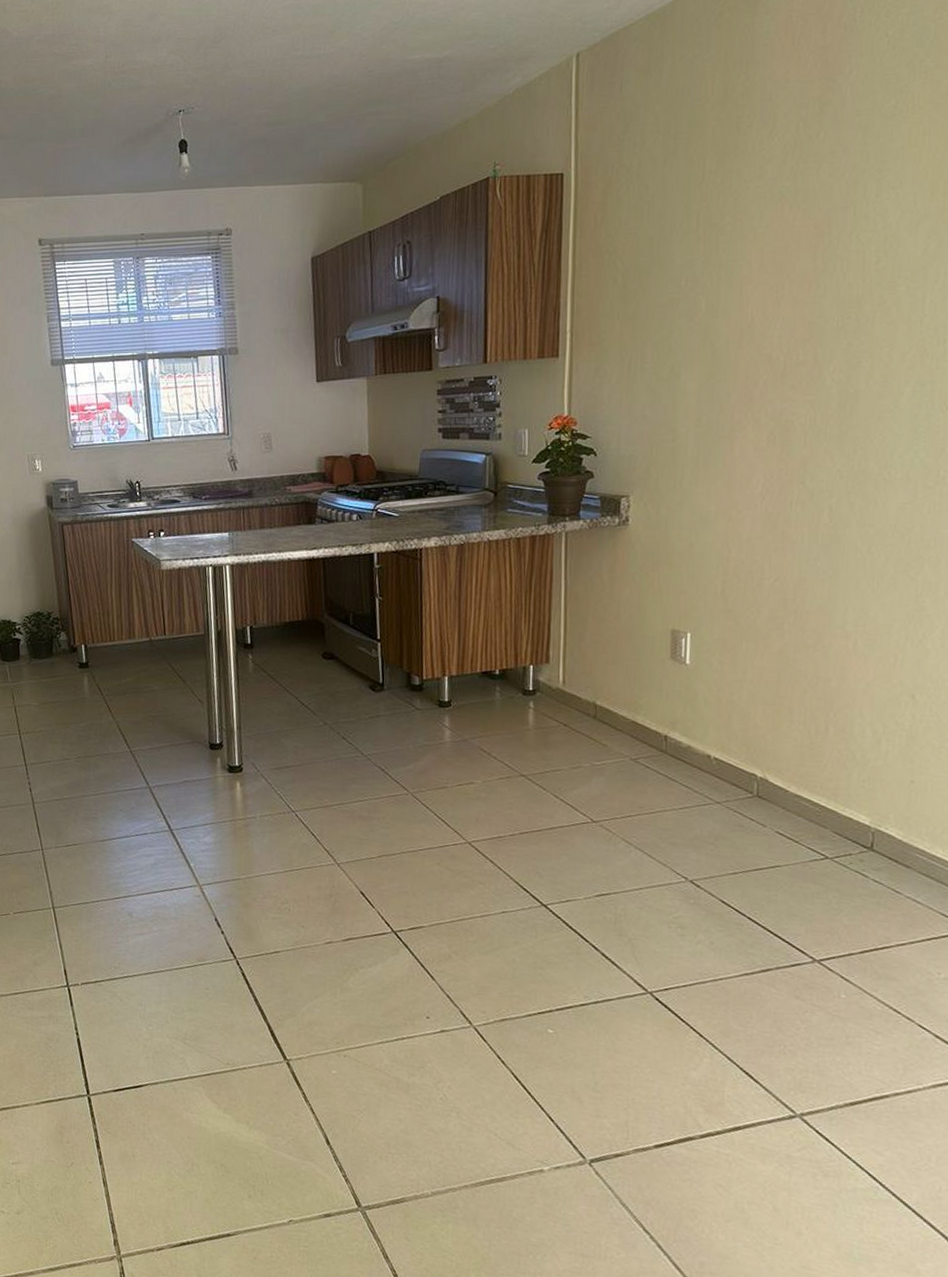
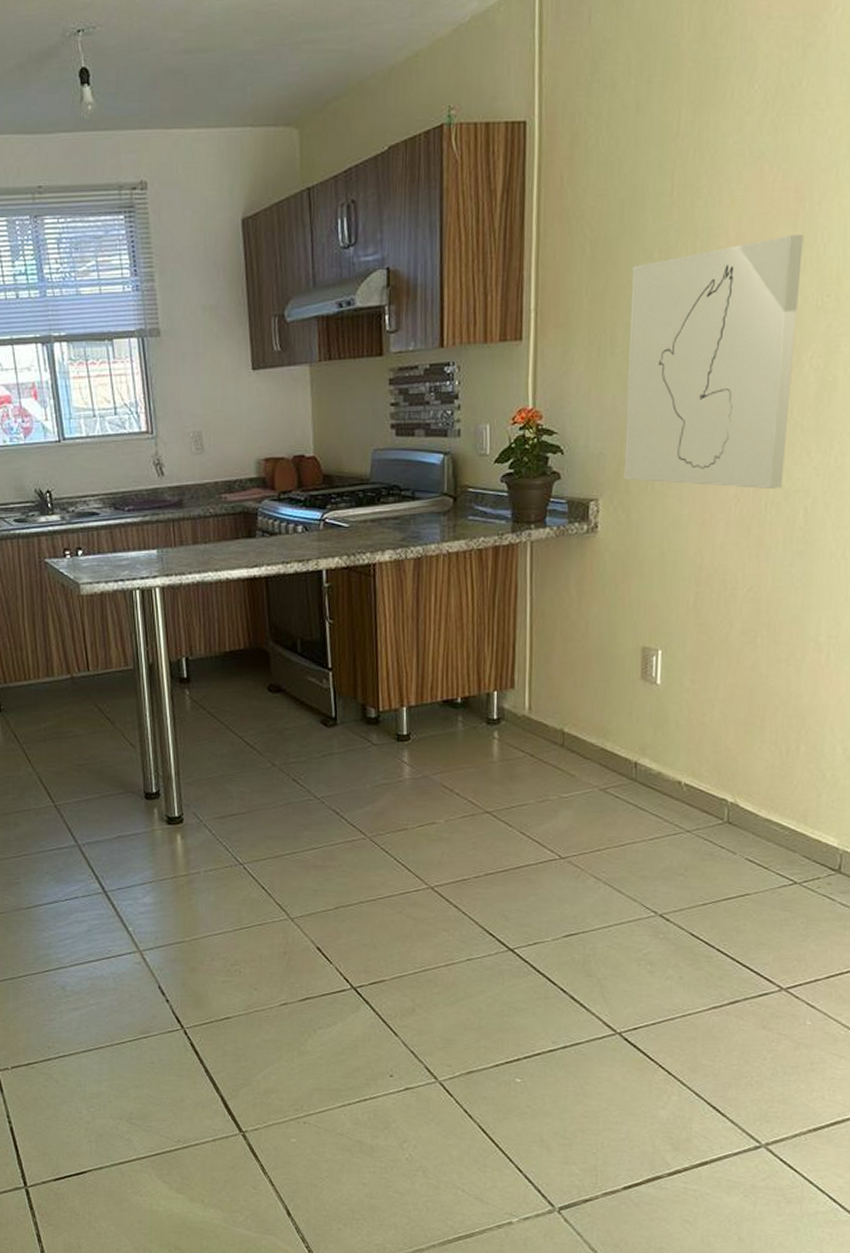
wall art: none [653,264,824,489] -> present [623,234,804,489]

